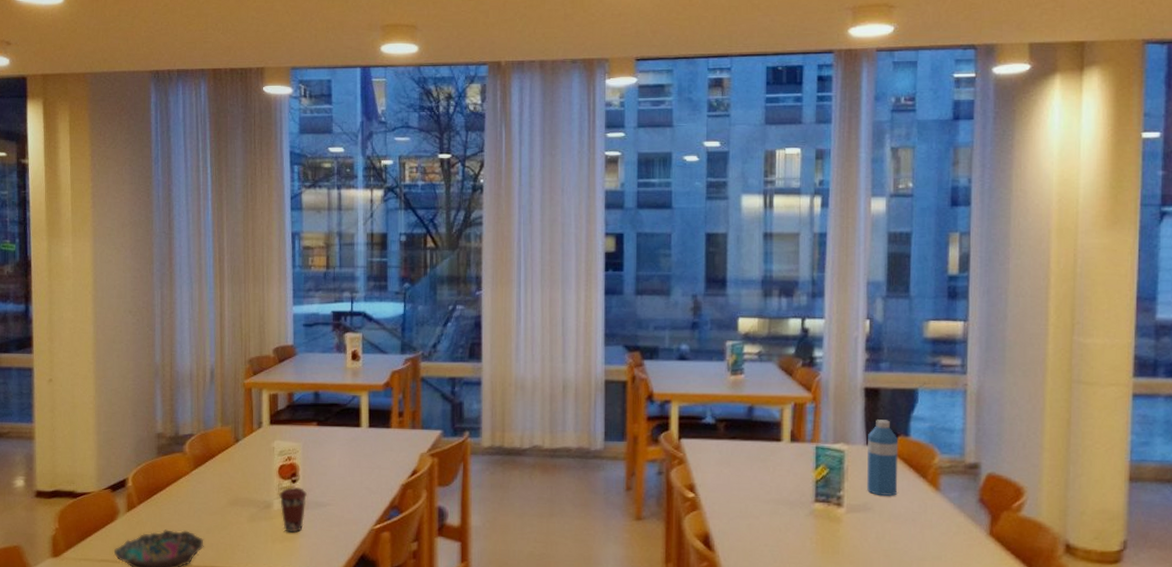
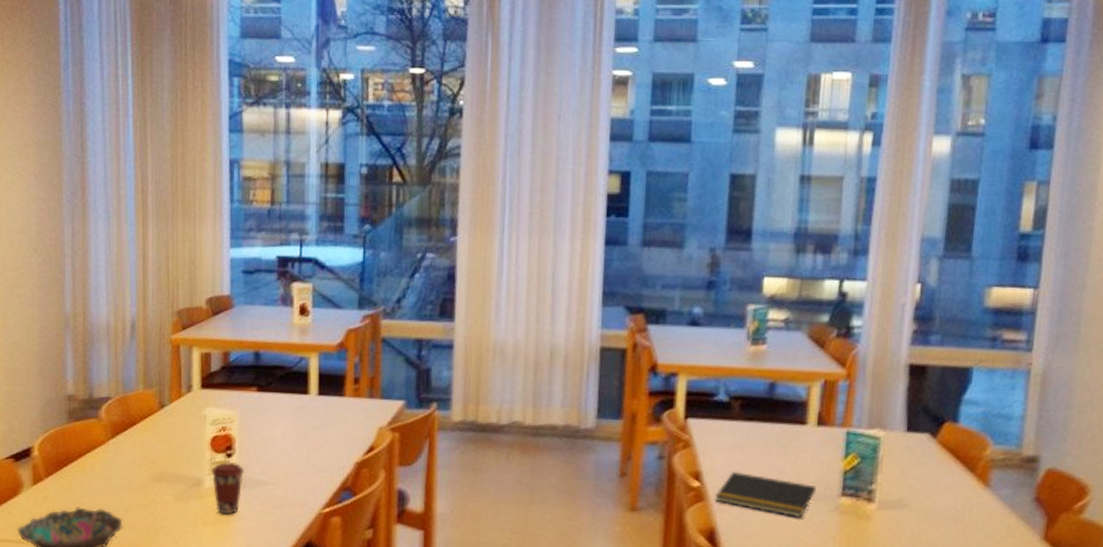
notepad: none [708,483,794,521] -> present [715,471,817,517]
water bottle: present [867,419,899,497] -> none [904,402,945,492]

